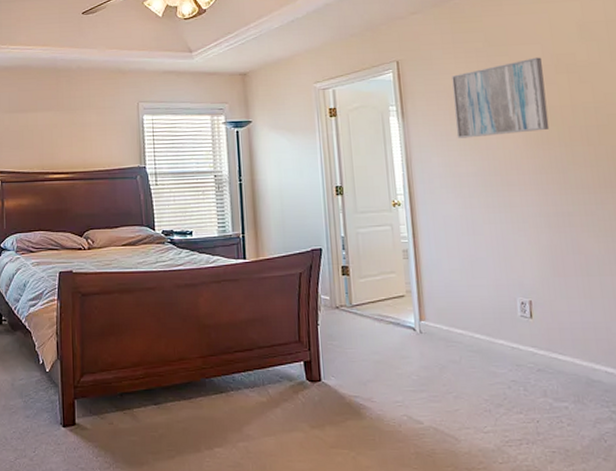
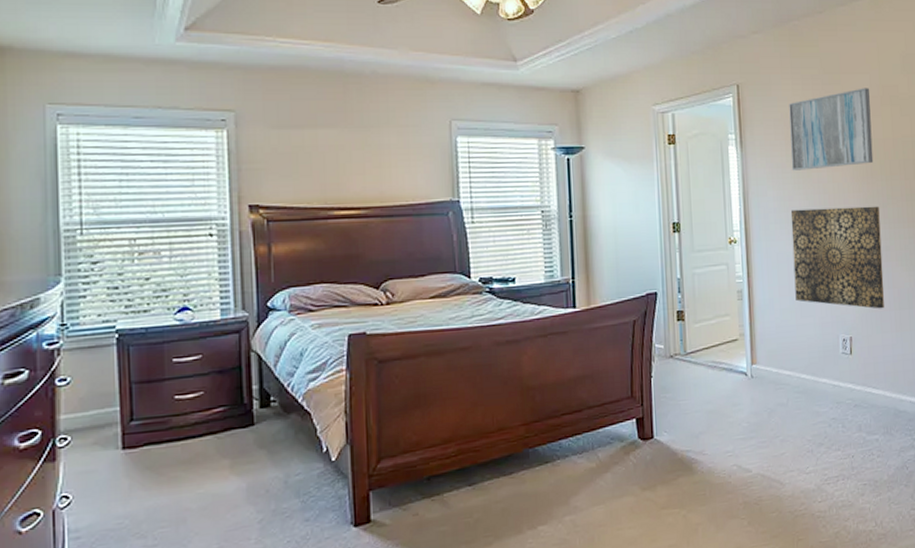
wall art: none [457,171,569,275] -> present [790,206,885,309]

